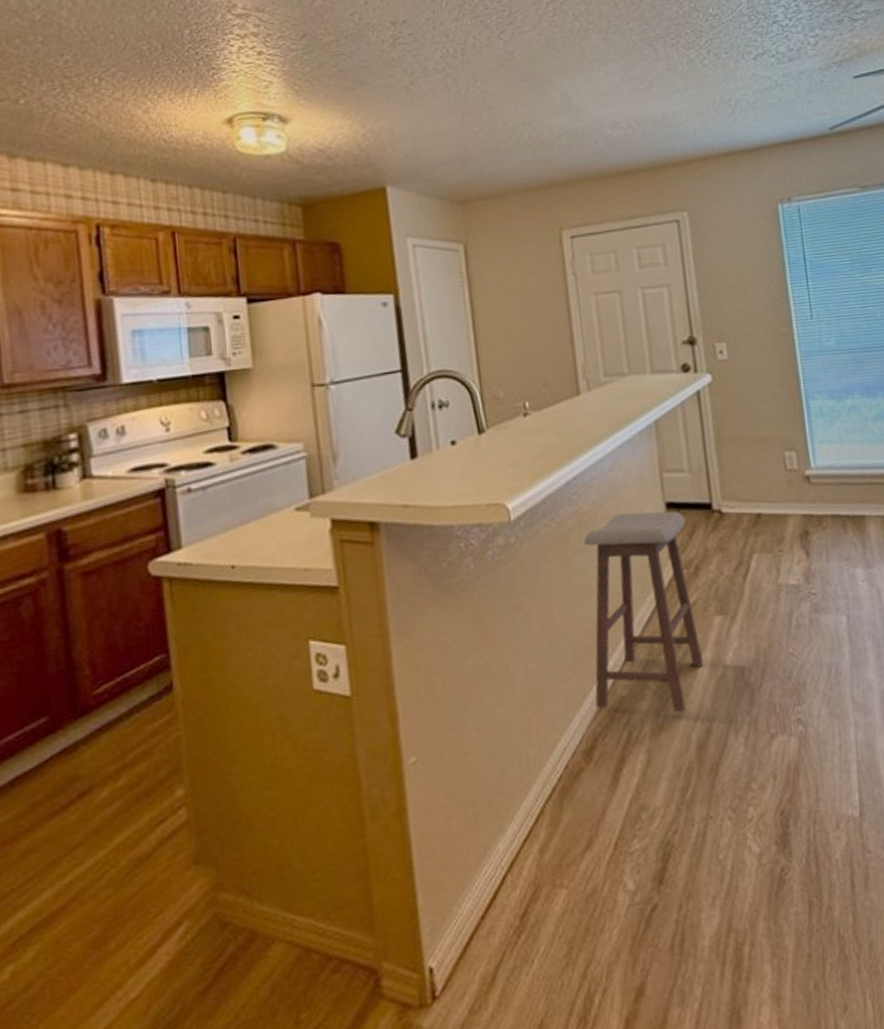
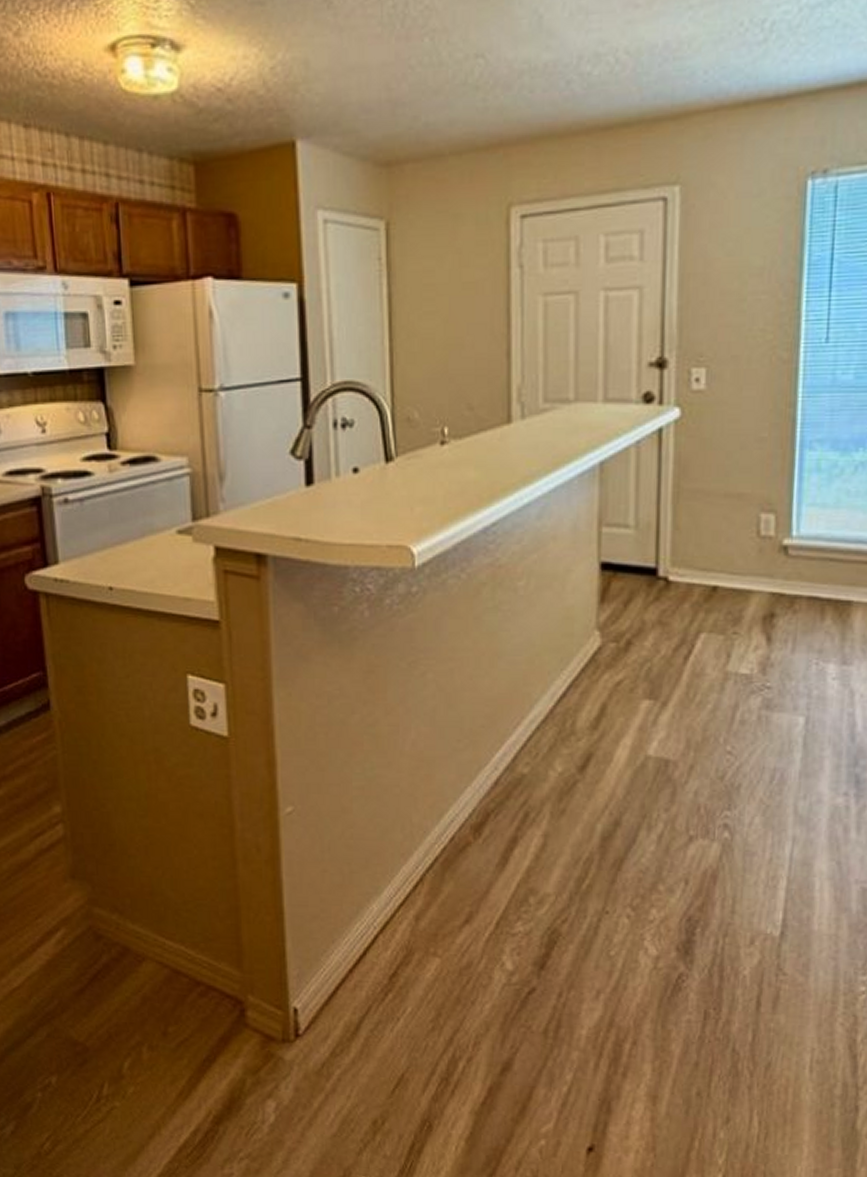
bar stool: present [583,511,704,713] -> none [490,571,622,799]

